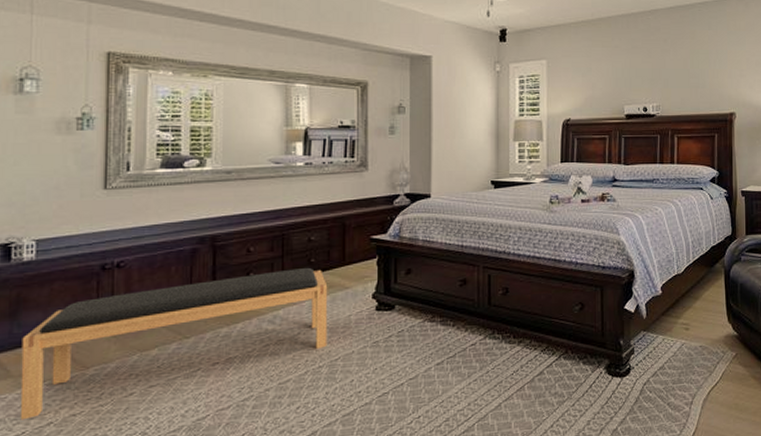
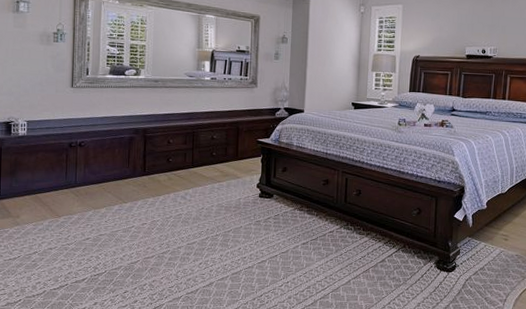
bench: present [20,267,328,420] -> none [17,158,225,248]

